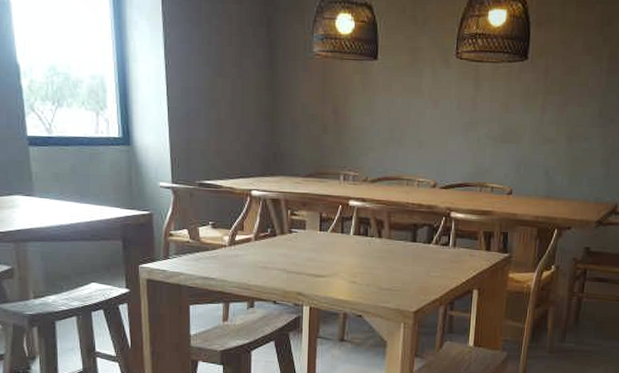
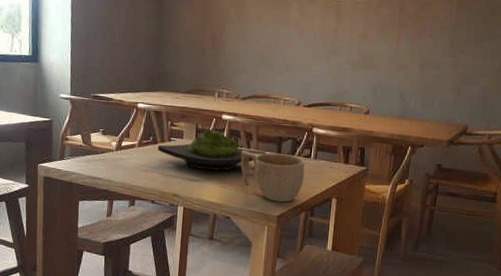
wasabi: none [276,216,400,264] -> present [157,128,266,171]
cup: none [371,240,443,297] -> present [240,150,305,203]

